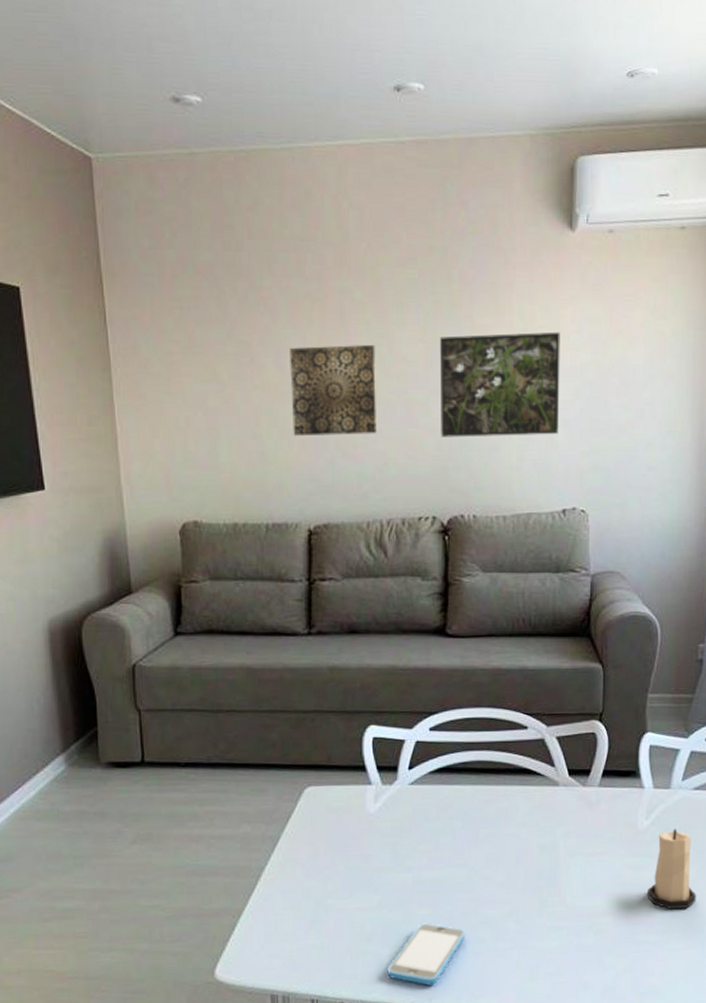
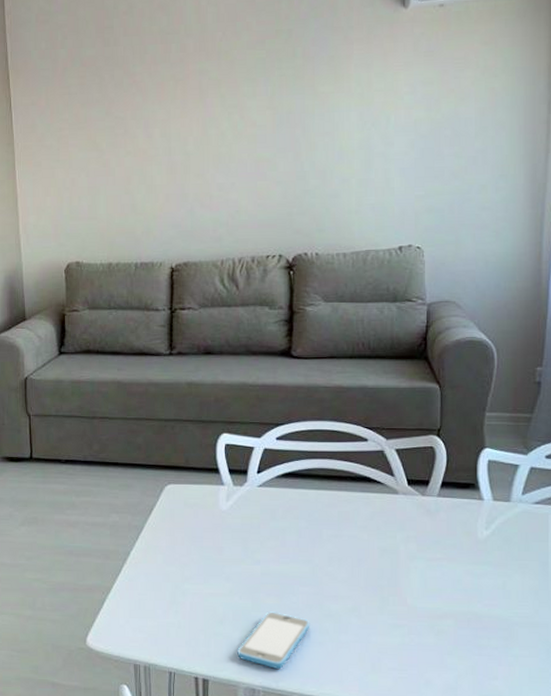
wall art: present [290,344,378,437] -> none [157,113,231,191]
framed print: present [440,331,560,438] -> none [286,93,395,188]
candle: present [647,828,696,909] -> none [489,539,540,617]

